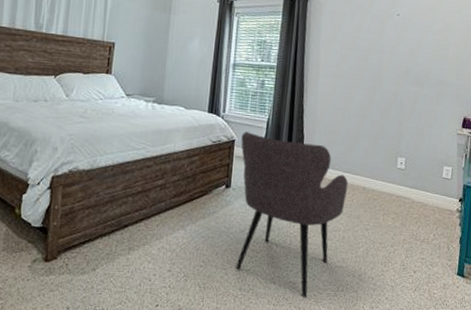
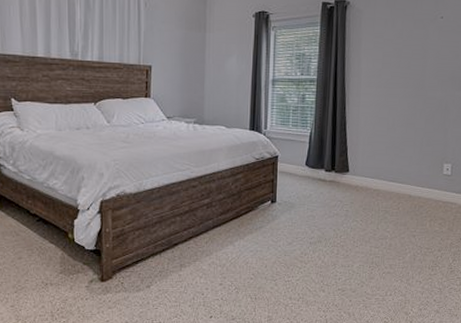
armchair: present [235,132,349,298] -> none [284,147,394,303]

